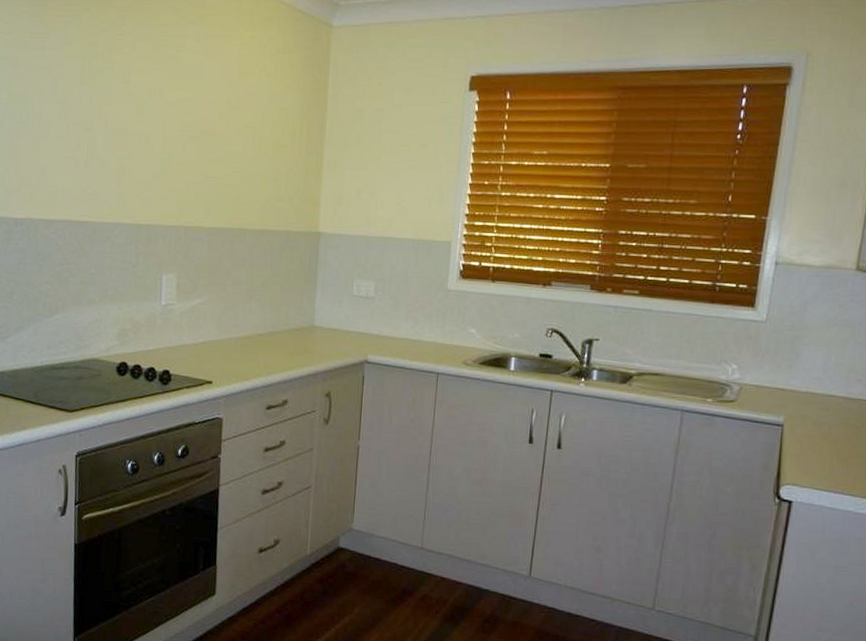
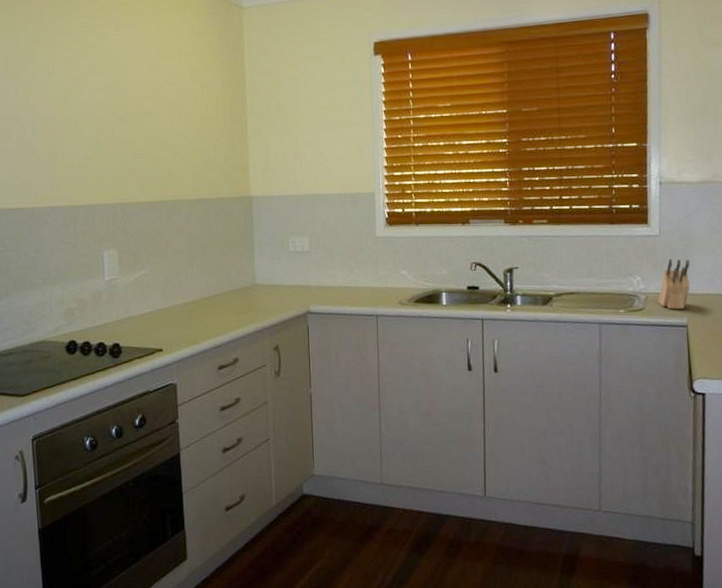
knife block: none [753,349,797,406] -> present [658,259,690,310]

